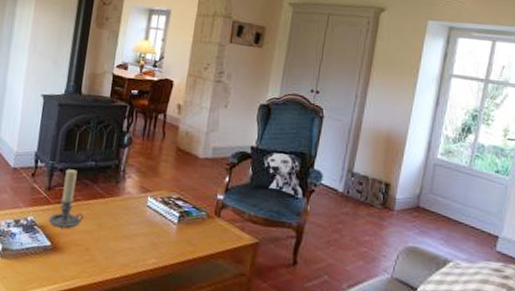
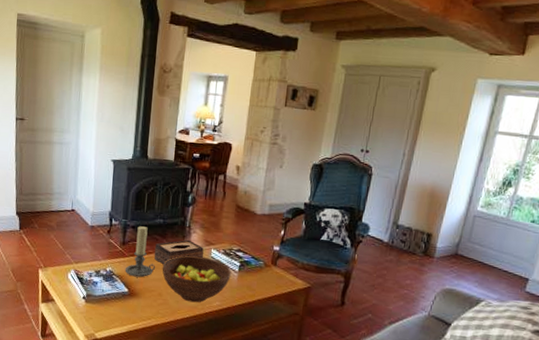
tissue box: none [82,185,139,214] -> present [154,239,204,265]
fruit bowl: none [91,203,170,260] -> present [162,255,231,303]

